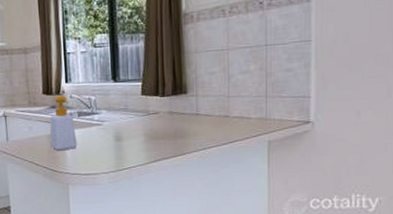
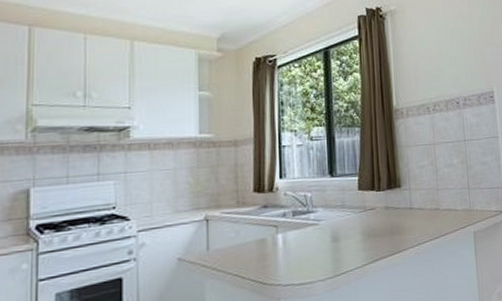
soap bottle: present [49,95,77,151] -> none [260,192,291,259]

